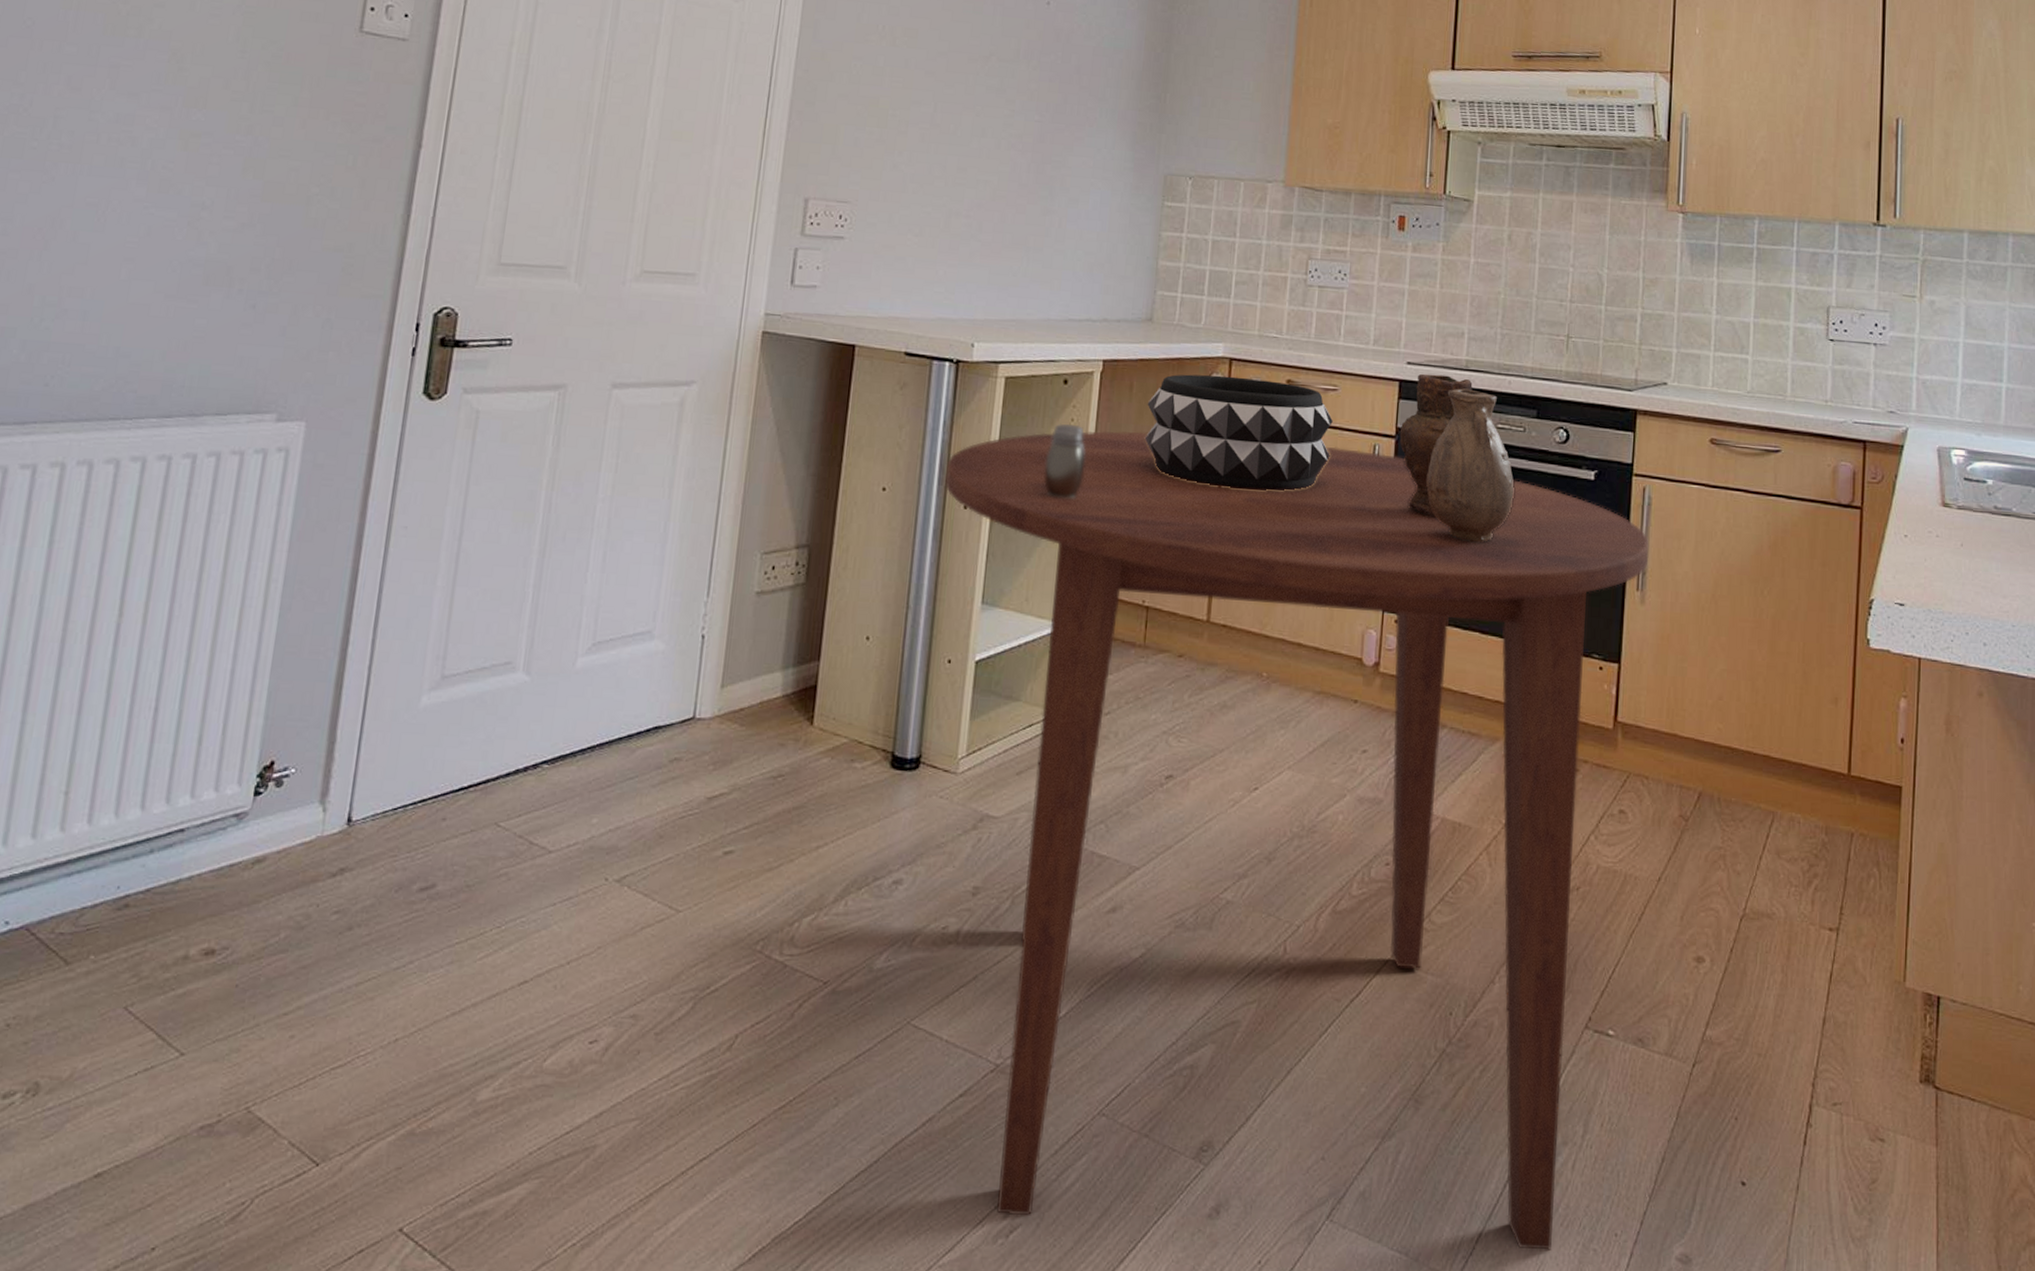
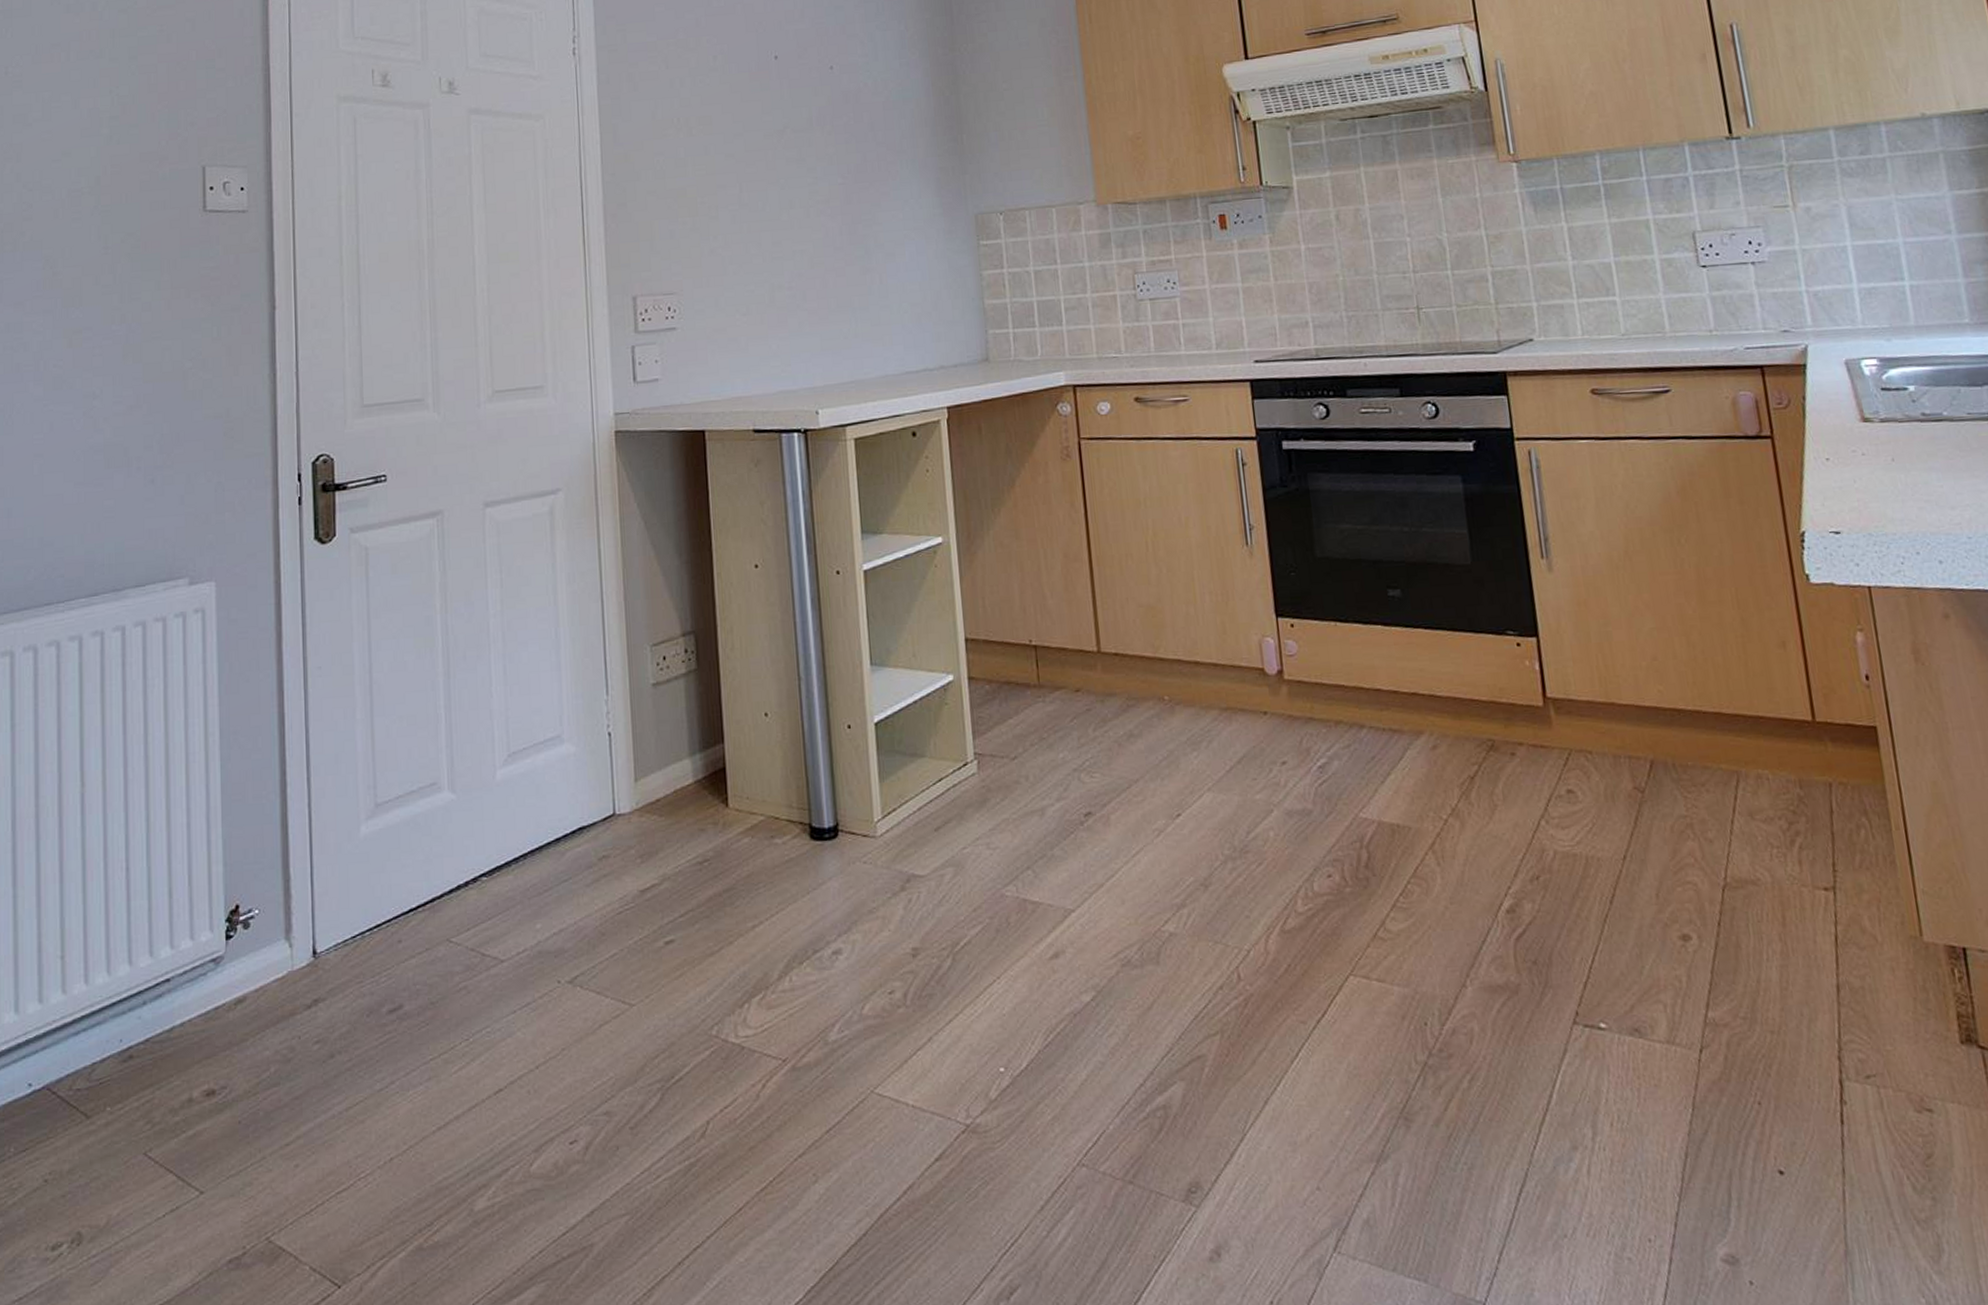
dining table: present [945,430,1649,1250] -> none [813,457,1581,1277]
salt and pepper shaker: present [1044,423,1085,499] -> none [908,475,949,551]
decorative bowl: present [1144,374,1333,491] -> none [998,401,1193,516]
vase: present [1399,373,1515,542] -> none [1259,367,1392,533]

